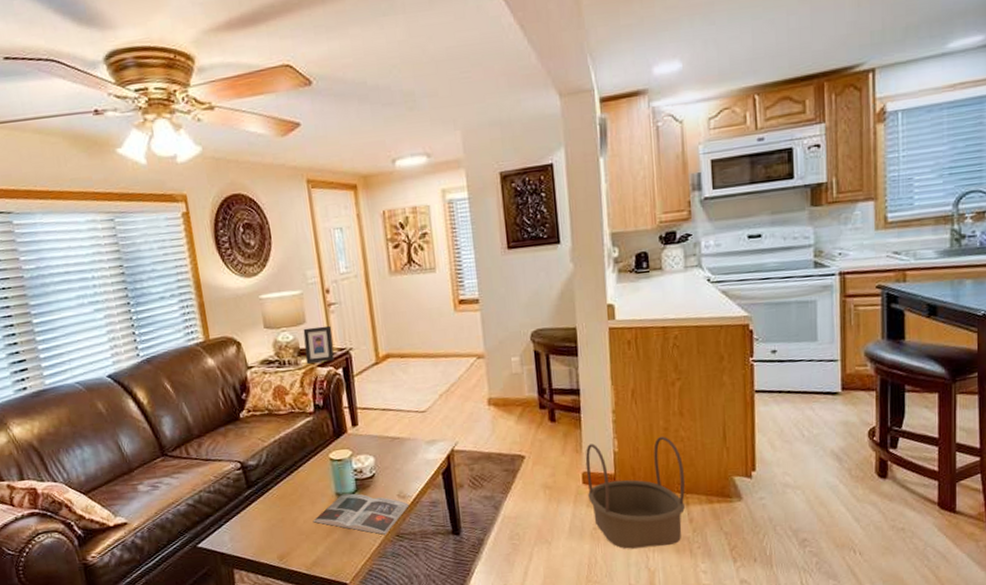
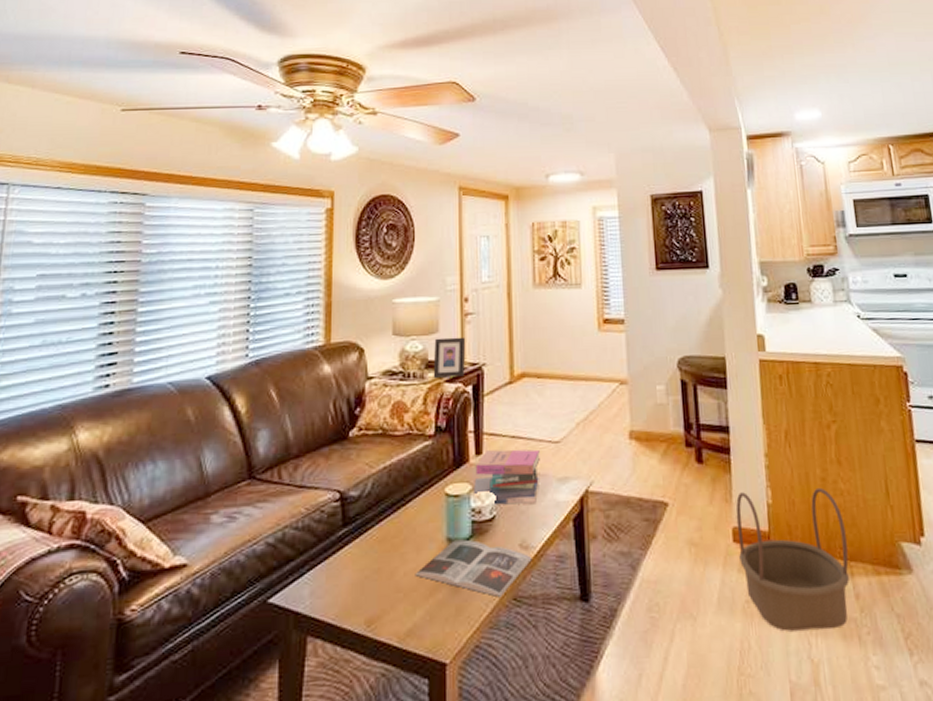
books: none [353,418,411,466] -> present [473,449,540,506]

